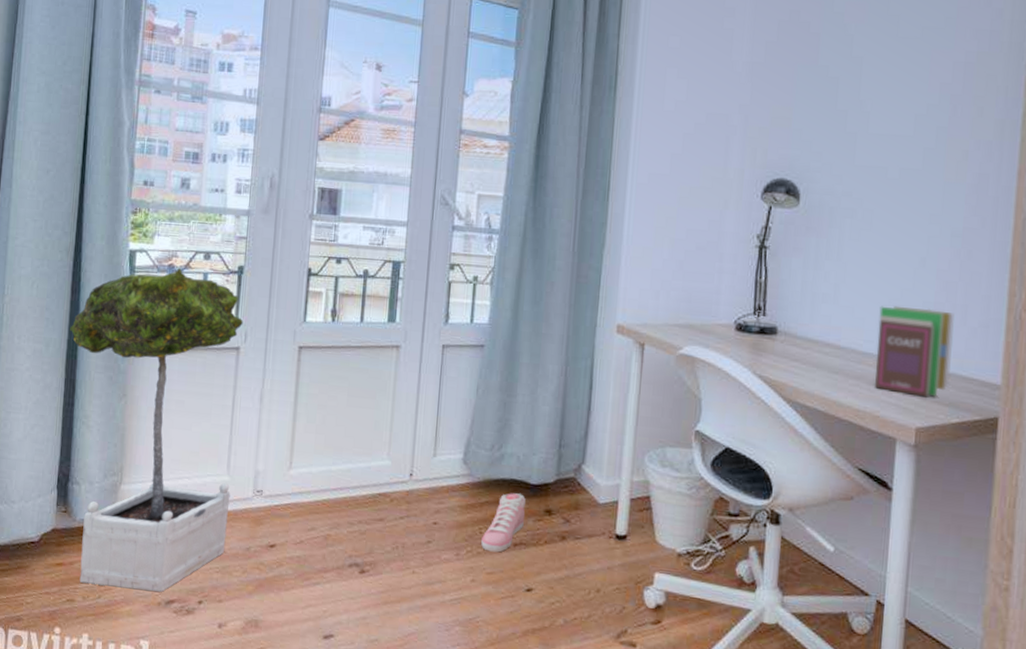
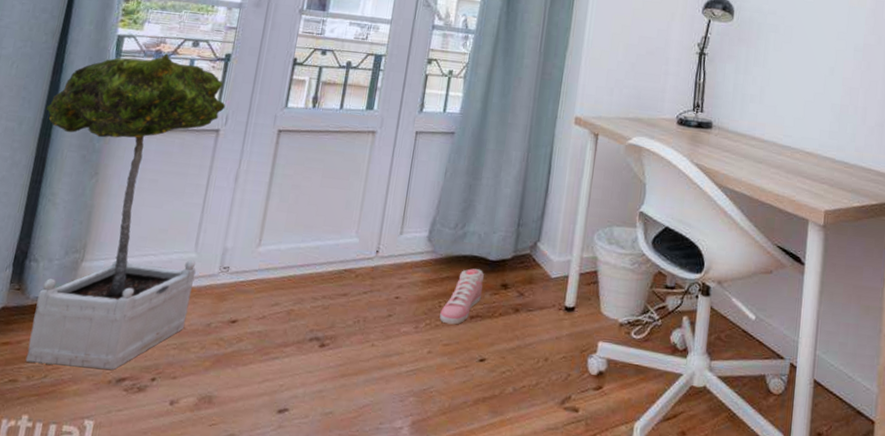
books: present [874,305,954,398] -> none [791,106,856,185]

